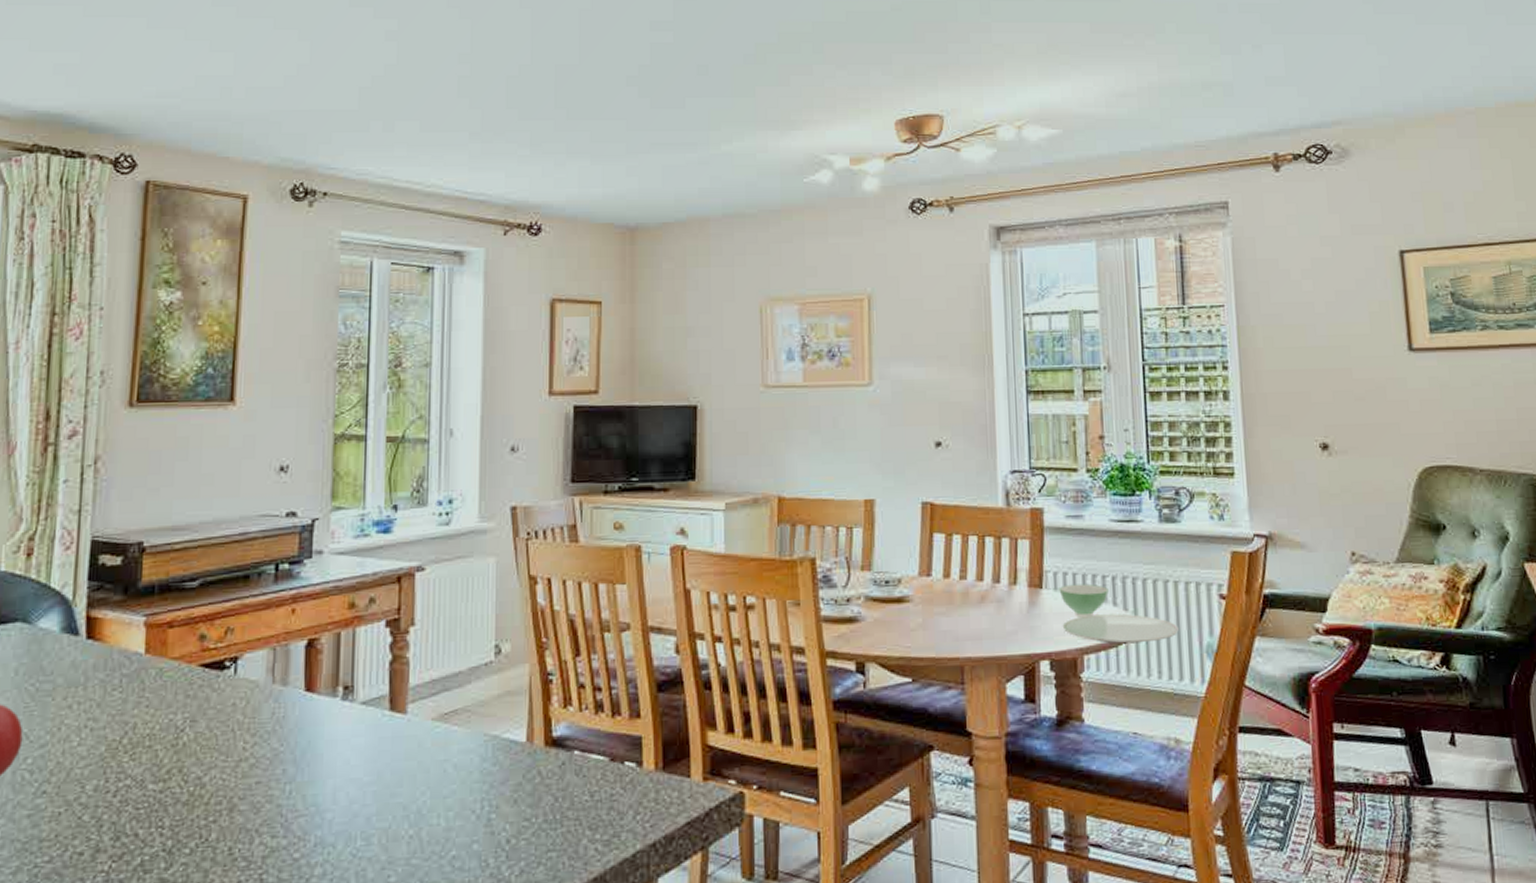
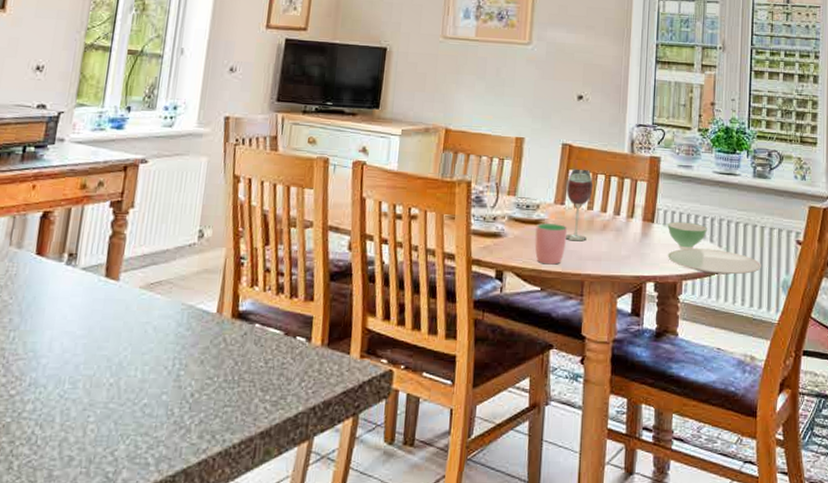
cup: none [899,600,938,650] -> present [534,223,568,265]
wineglass: none [932,531,965,619] -> present [566,169,593,242]

